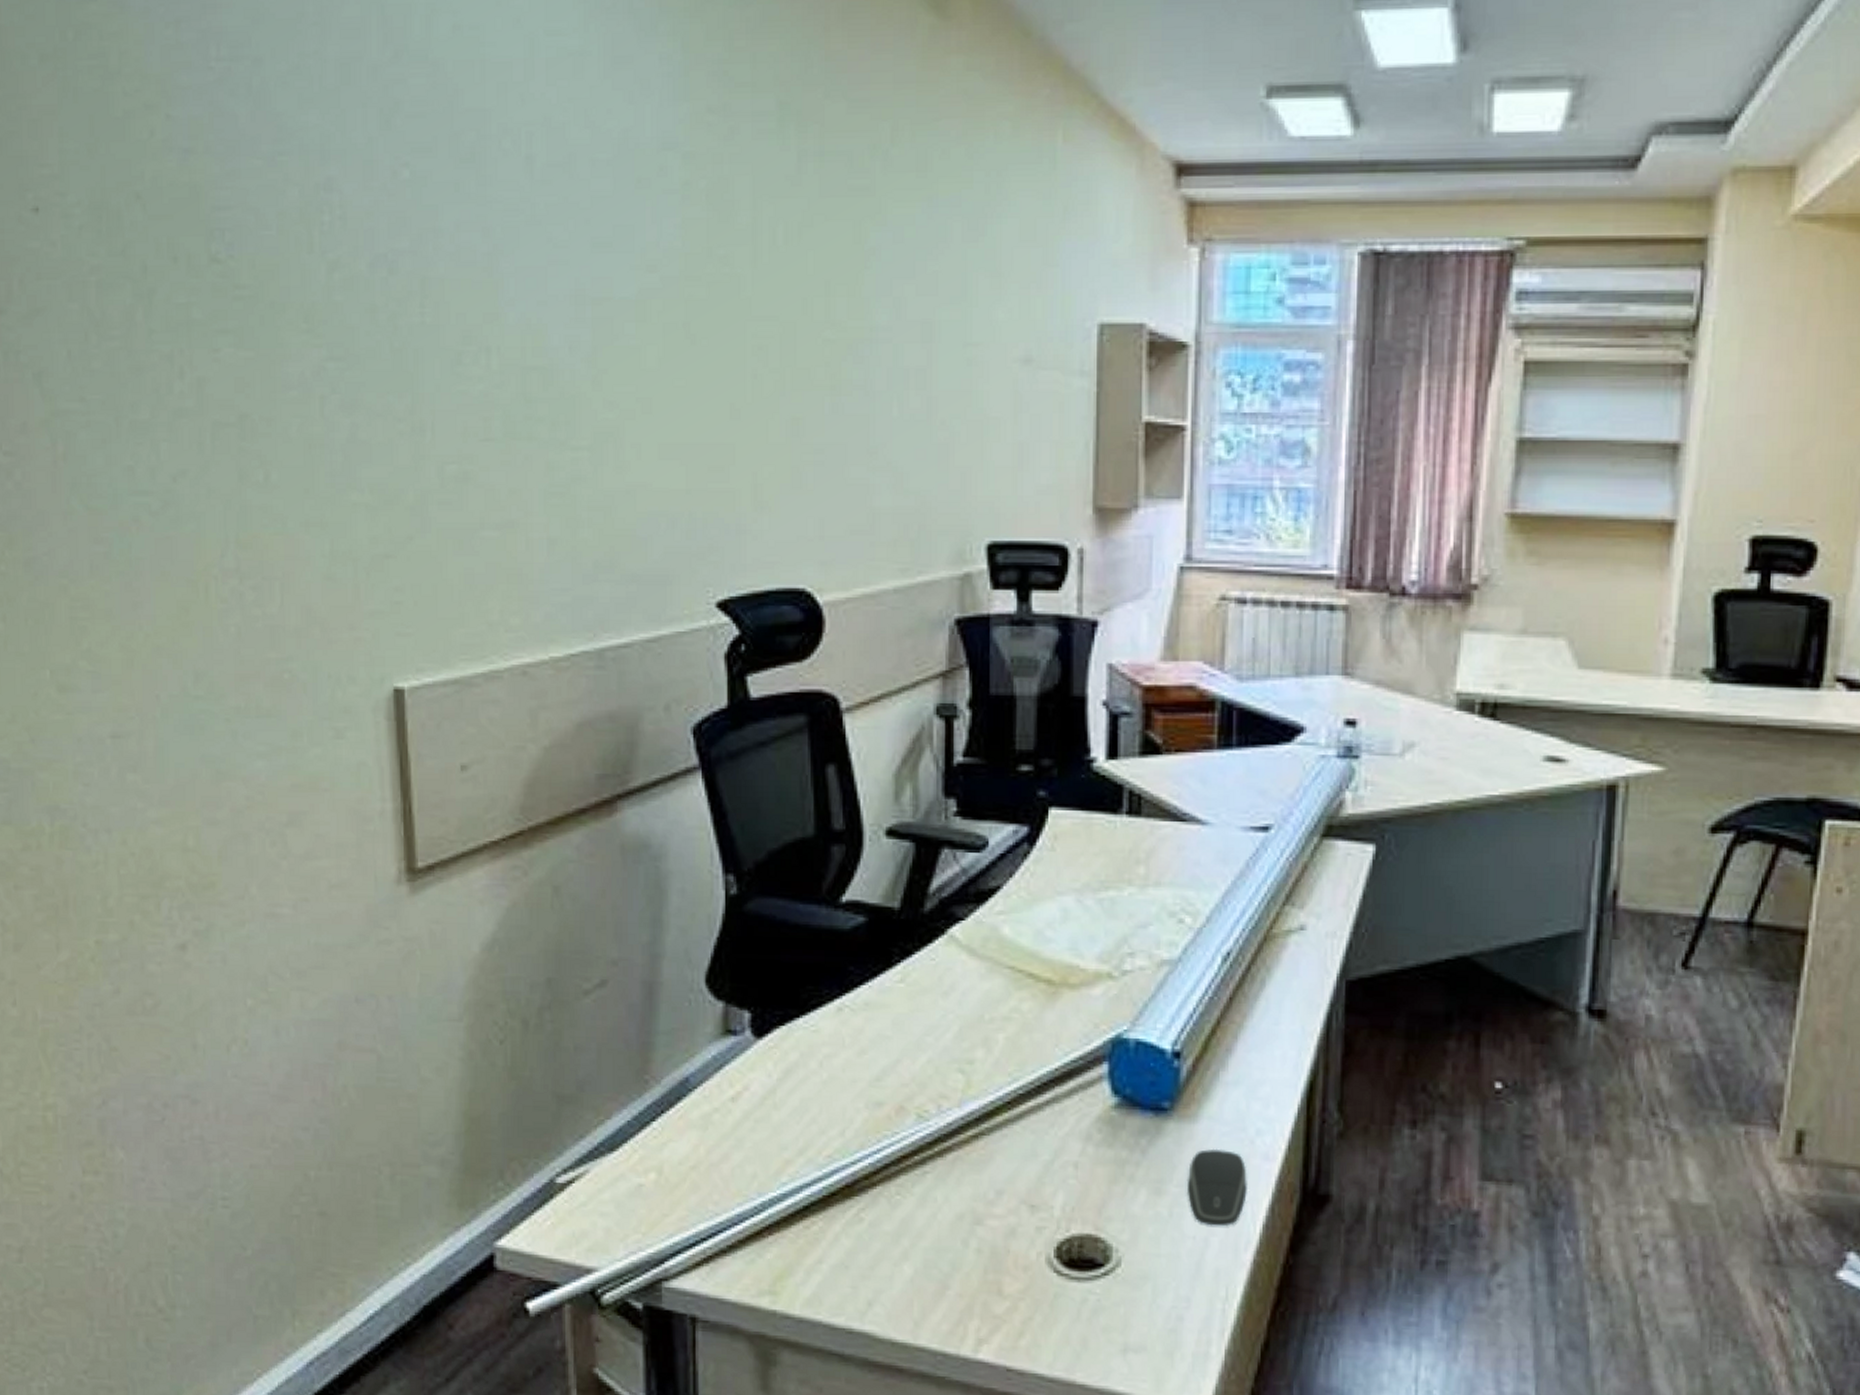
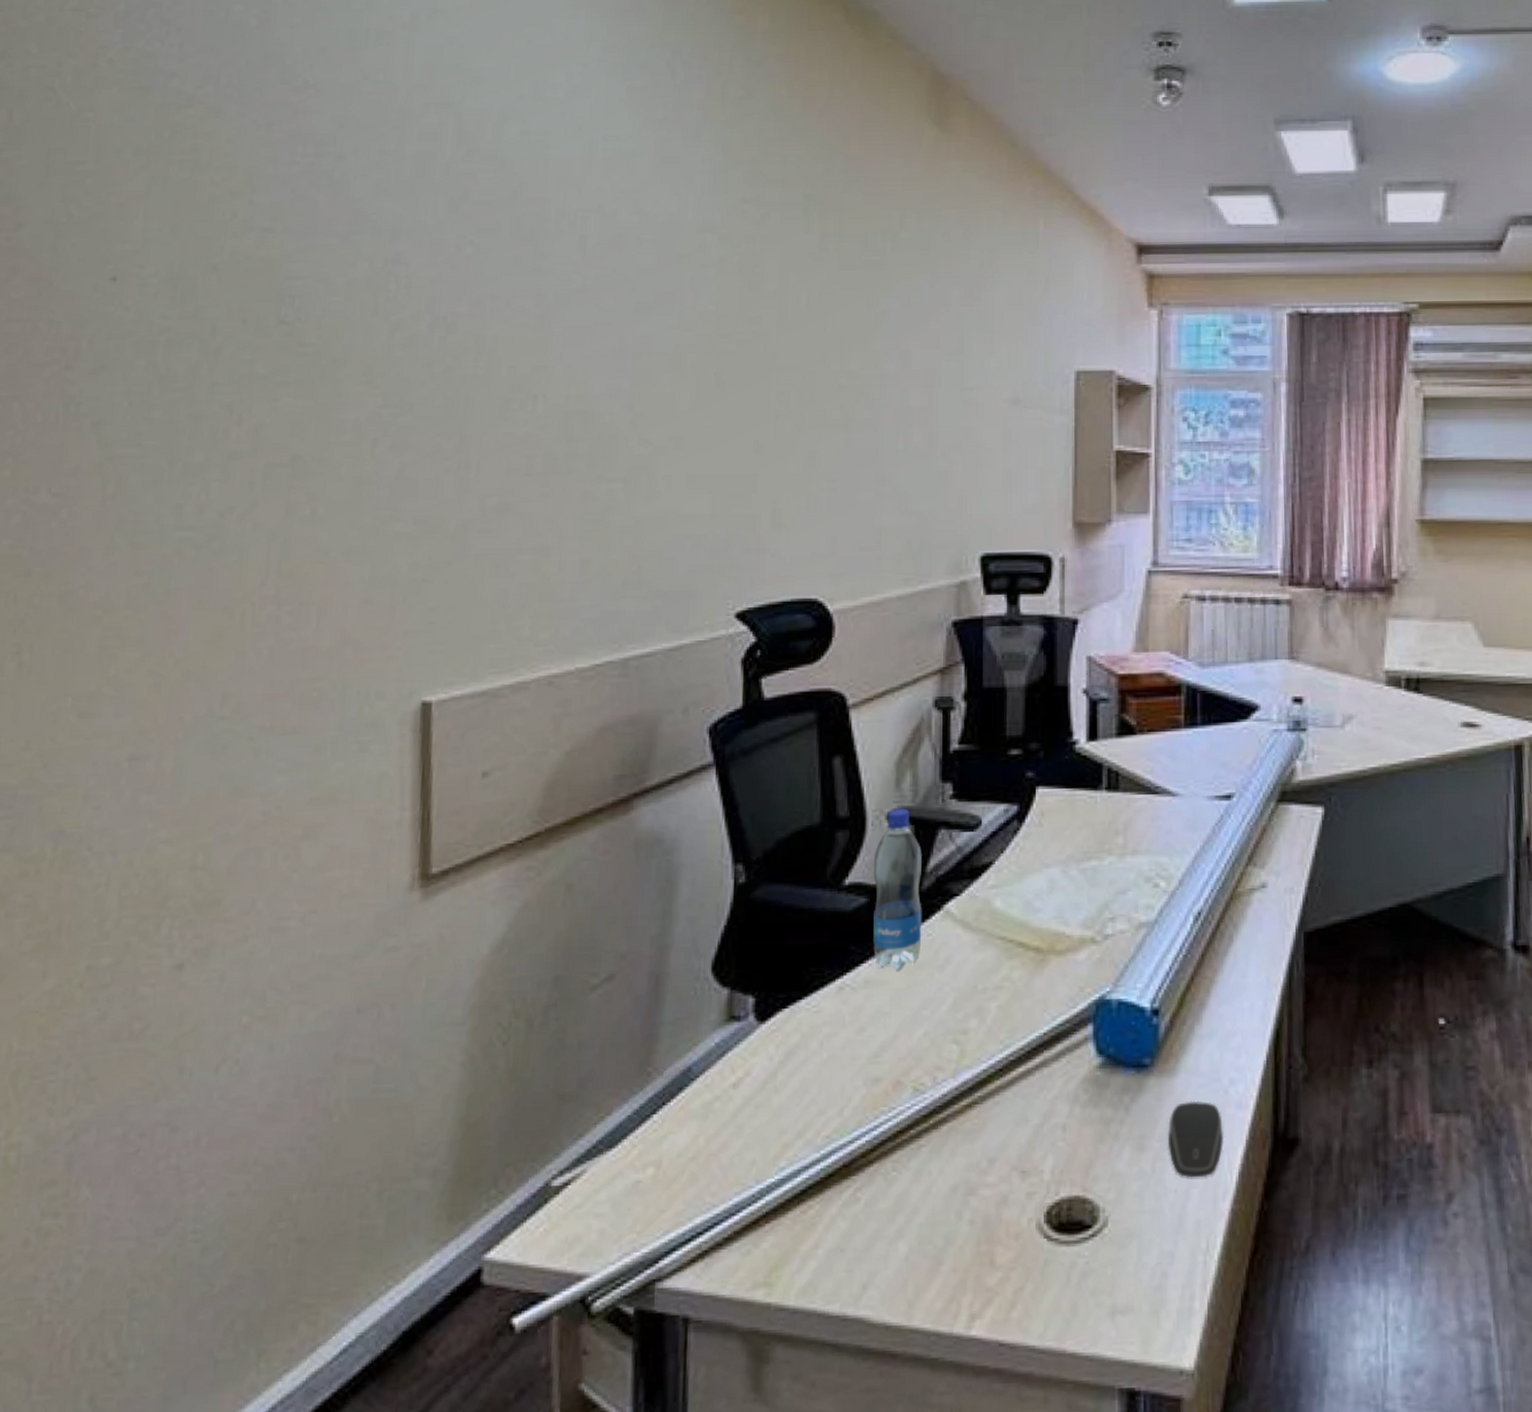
bottle: none [872,824,925,994] -> present [873,808,922,970]

